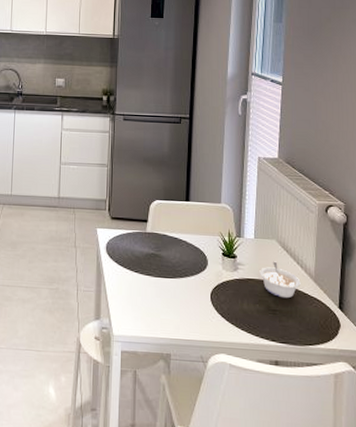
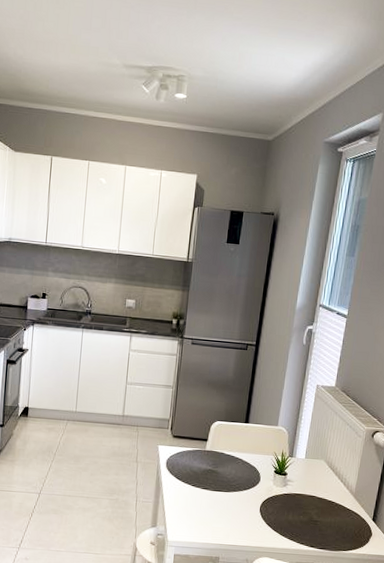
legume: present [260,261,301,299] -> none [306,479,342,511]

